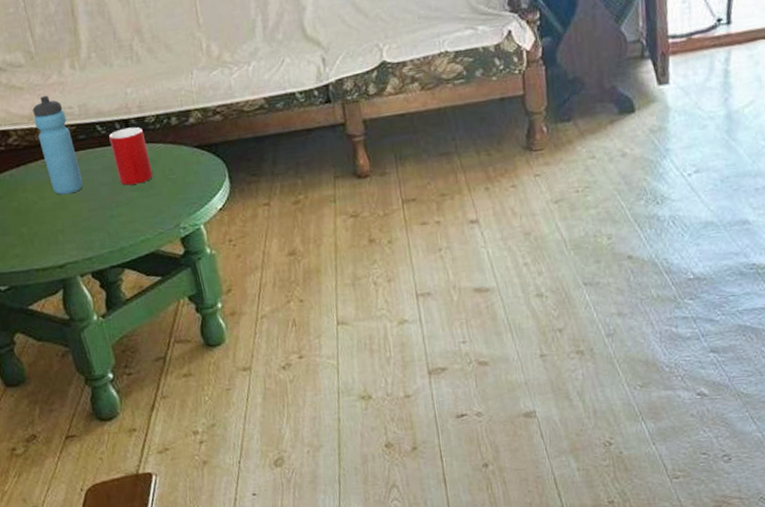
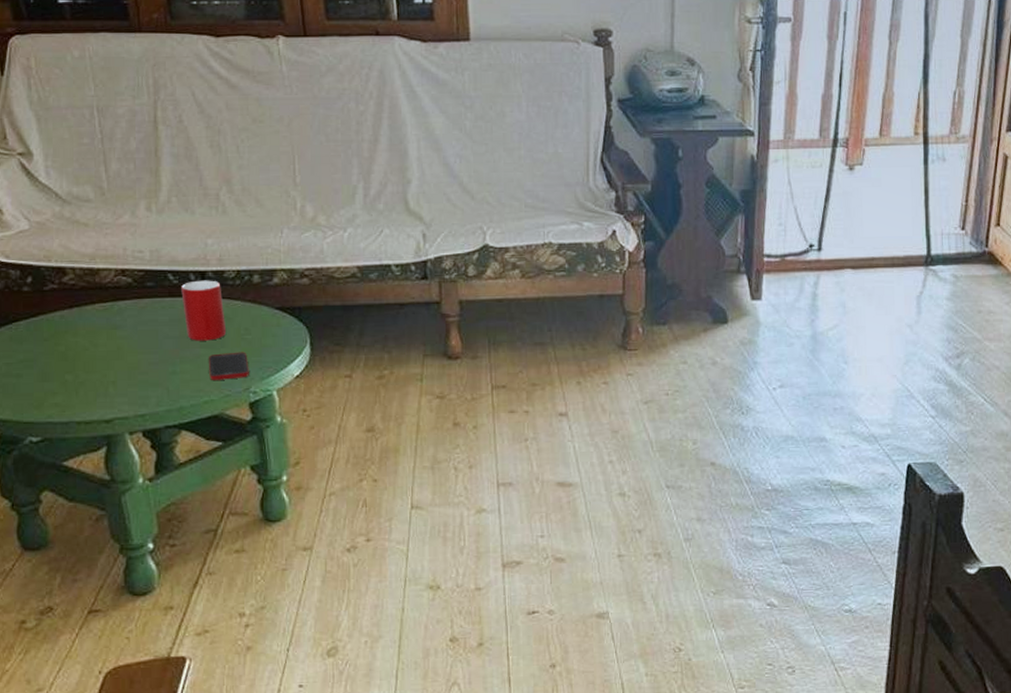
water bottle: present [33,95,83,195] -> none [96,236,145,344]
cell phone: none [140,191,178,220] -> present [208,352,249,380]

